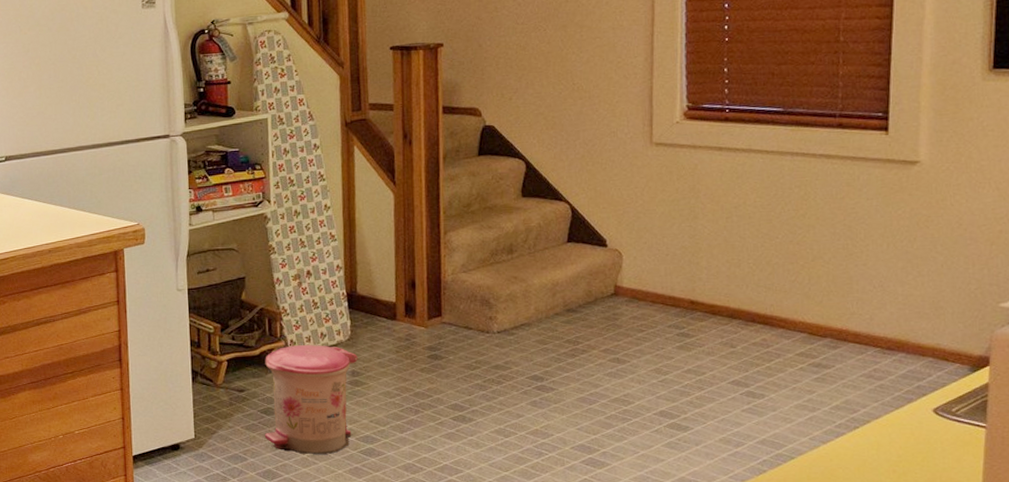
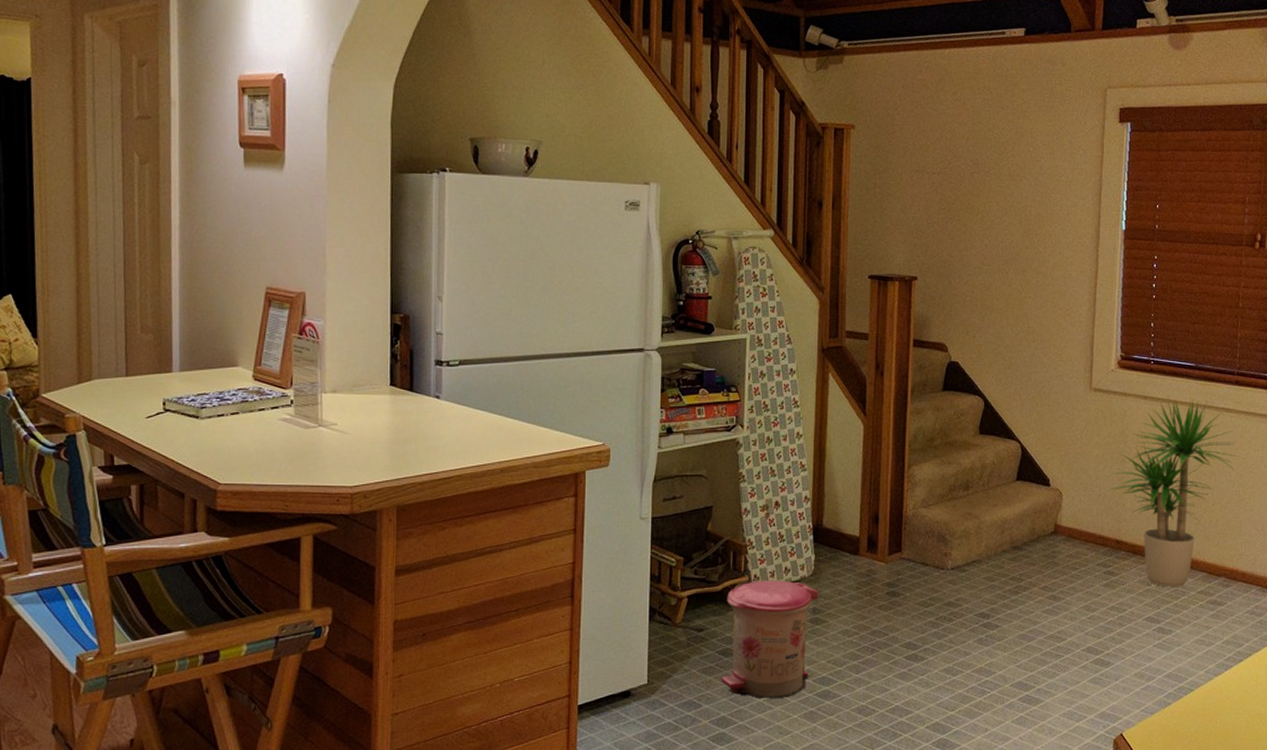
potted plant: none [682,147,846,349] -> present [1112,399,1239,587]

